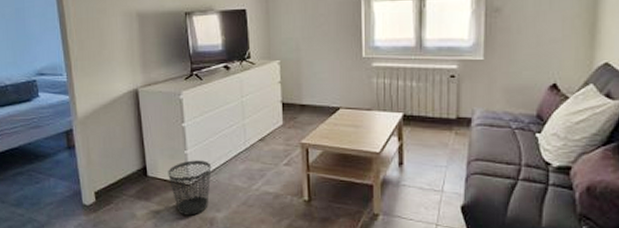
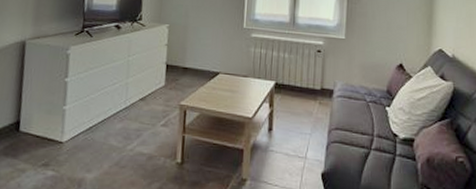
wastebasket: present [168,160,212,216] -> none [41,116,89,176]

